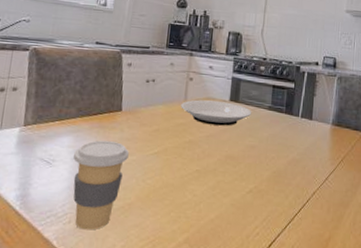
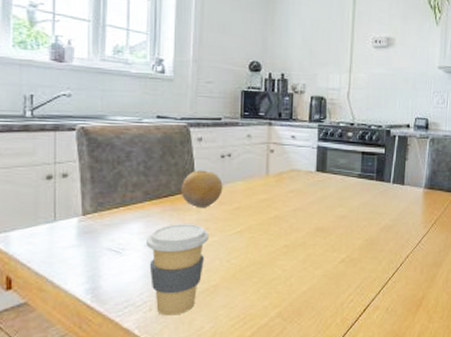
fruit: none [108,92,146,127] -> present [180,170,223,207]
plate: present [181,99,252,126] -> none [263,172,341,198]

